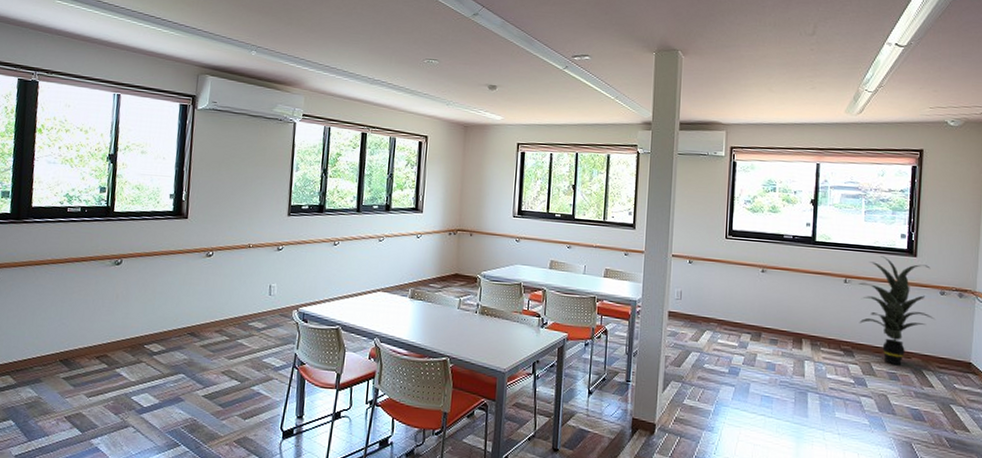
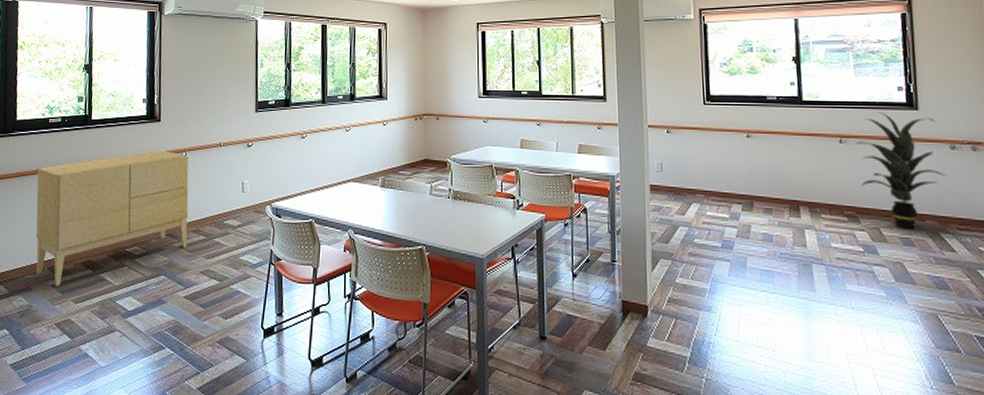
sideboard: none [47,248,216,380] -> present [36,150,189,287]

